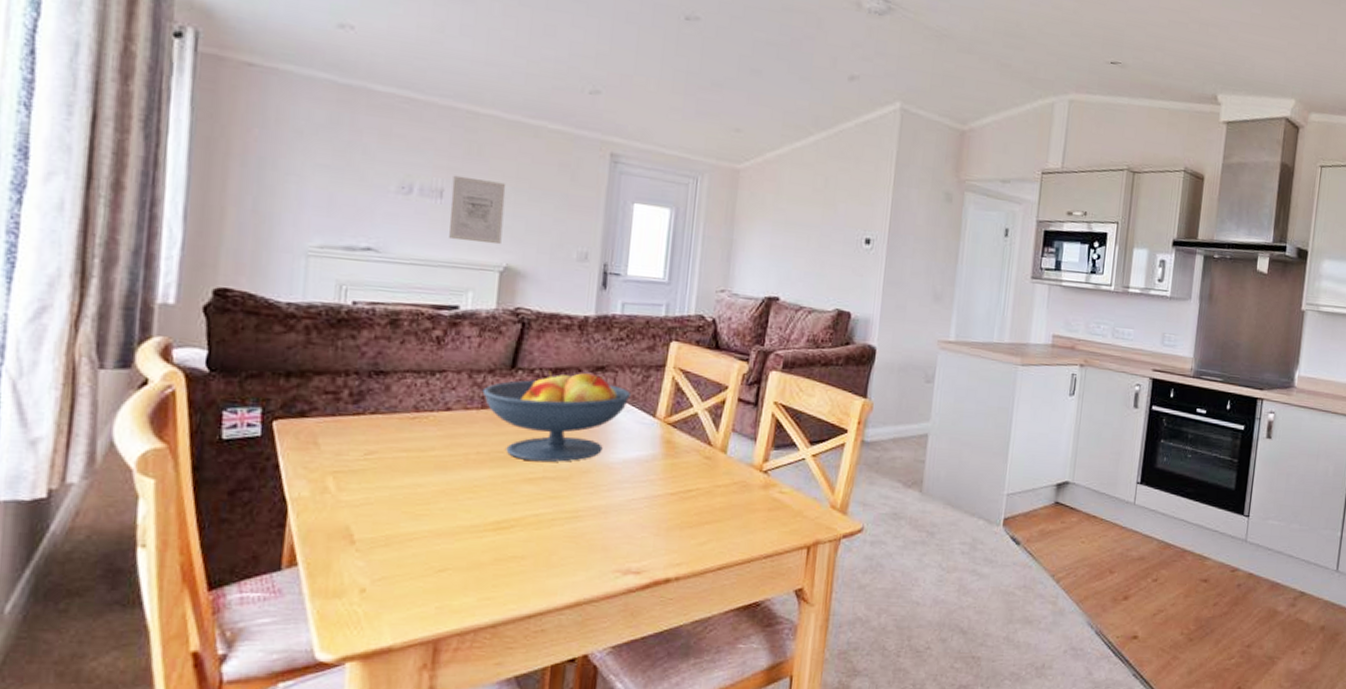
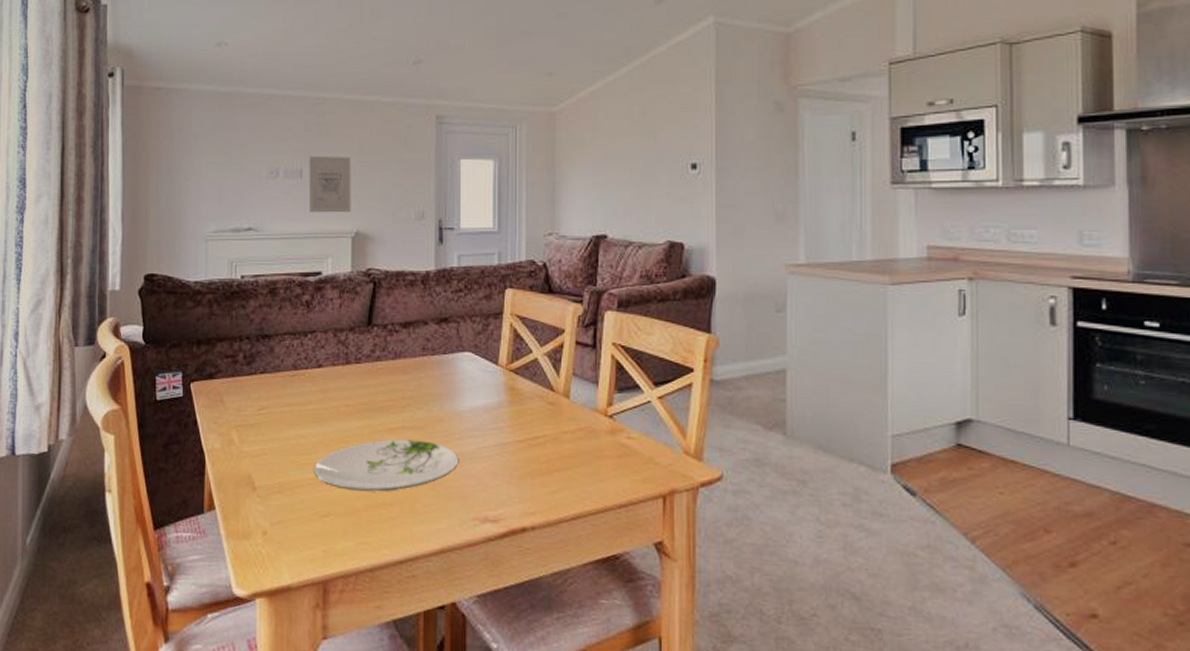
plate: none [430,490,605,545] -> present [313,439,459,492]
fruit bowl: present [482,370,631,462] -> none [346,325,473,413]

